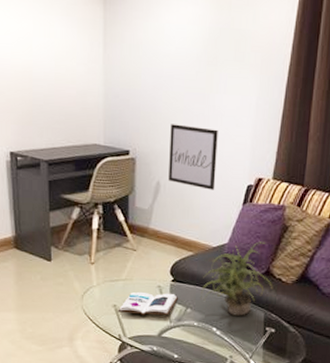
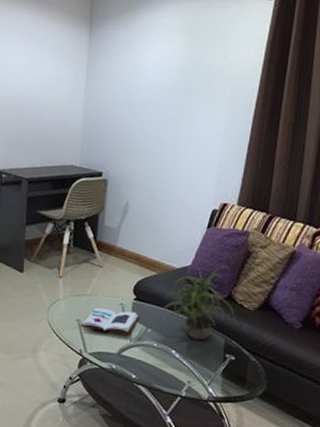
wall art: present [168,124,218,190] -> none [137,149,186,213]

